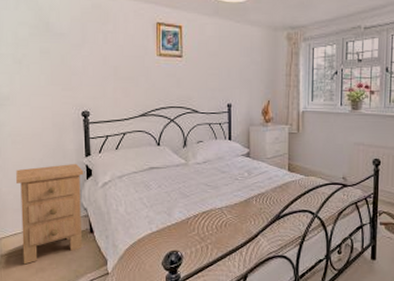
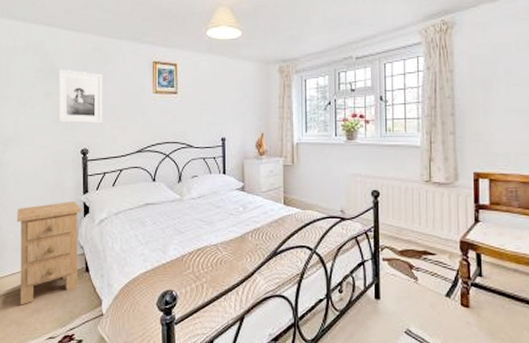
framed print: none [55,26,104,85] -> present [58,69,103,124]

